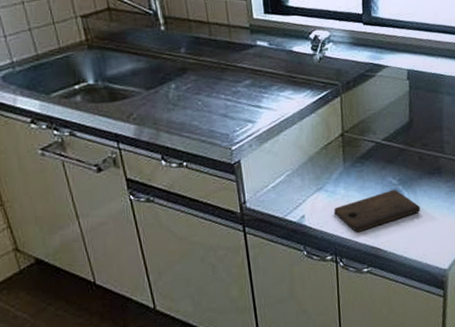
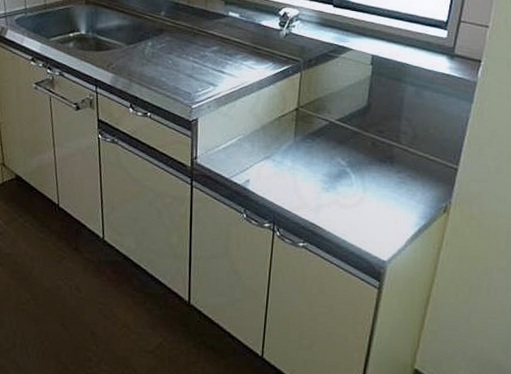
cutting board: present [334,189,420,232] -> none [278,170,366,206]

